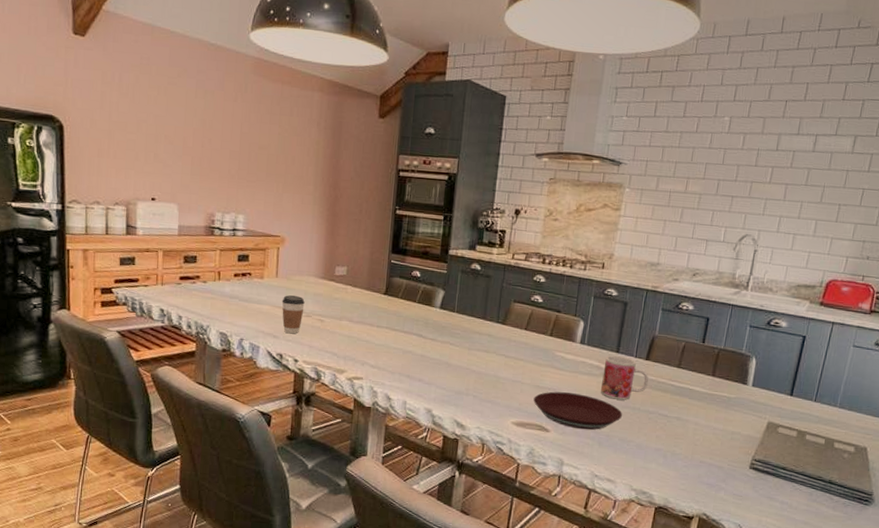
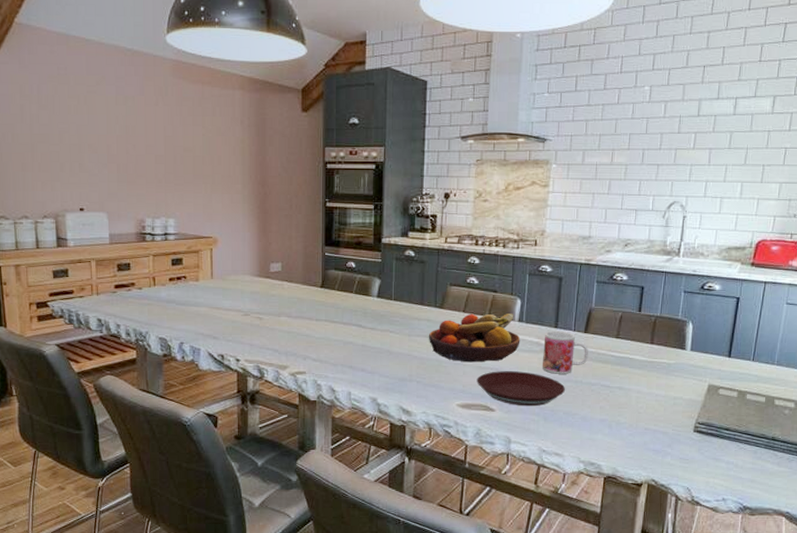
coffee cup: present [281,295,305,334] -> none [219,296,242,334]
fruit bowl: none [488,331,581,382] -> present [428,313,521,363]

